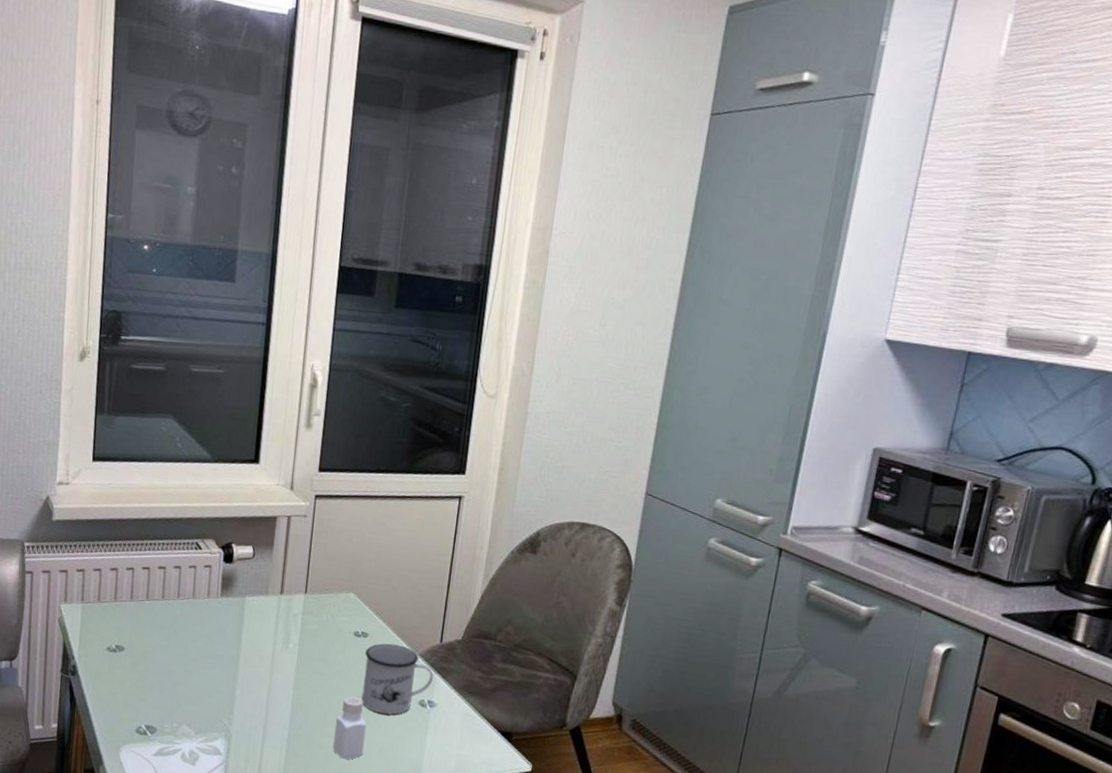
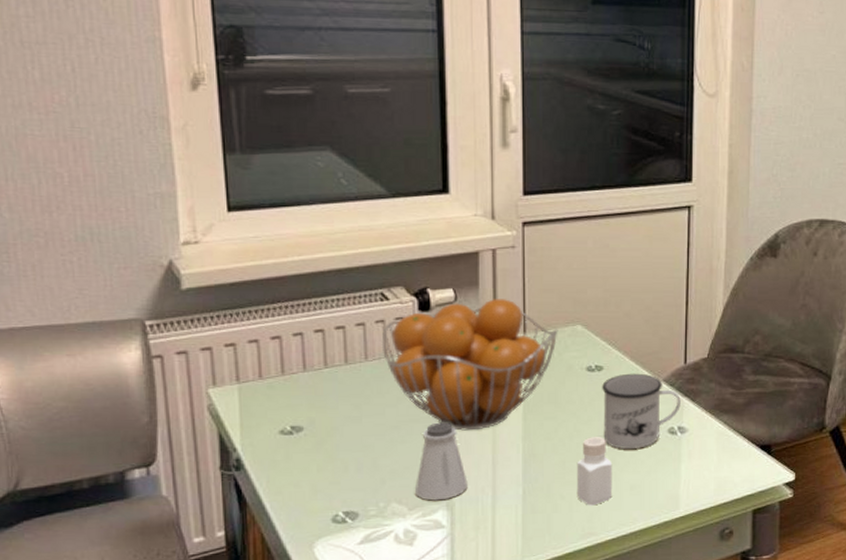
fruit basket: none [191,559,334,674] -> present [381,299,558,431]
saltshaker: none [202,661,245,730] -> present [415,422,468,501]

